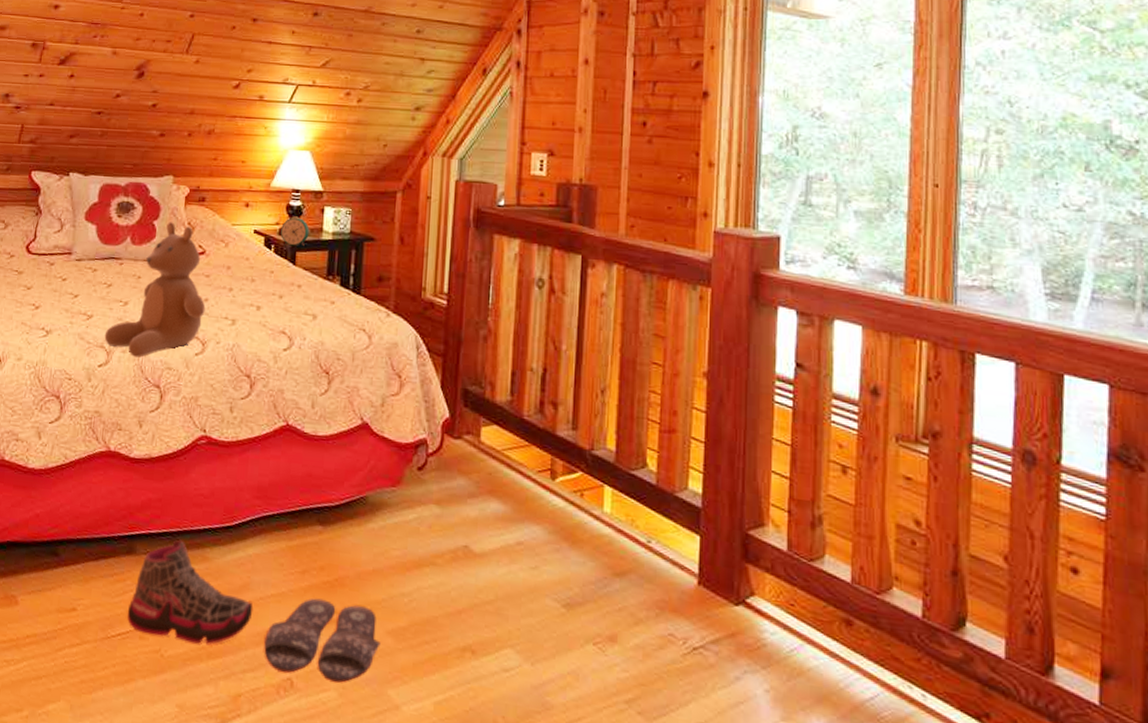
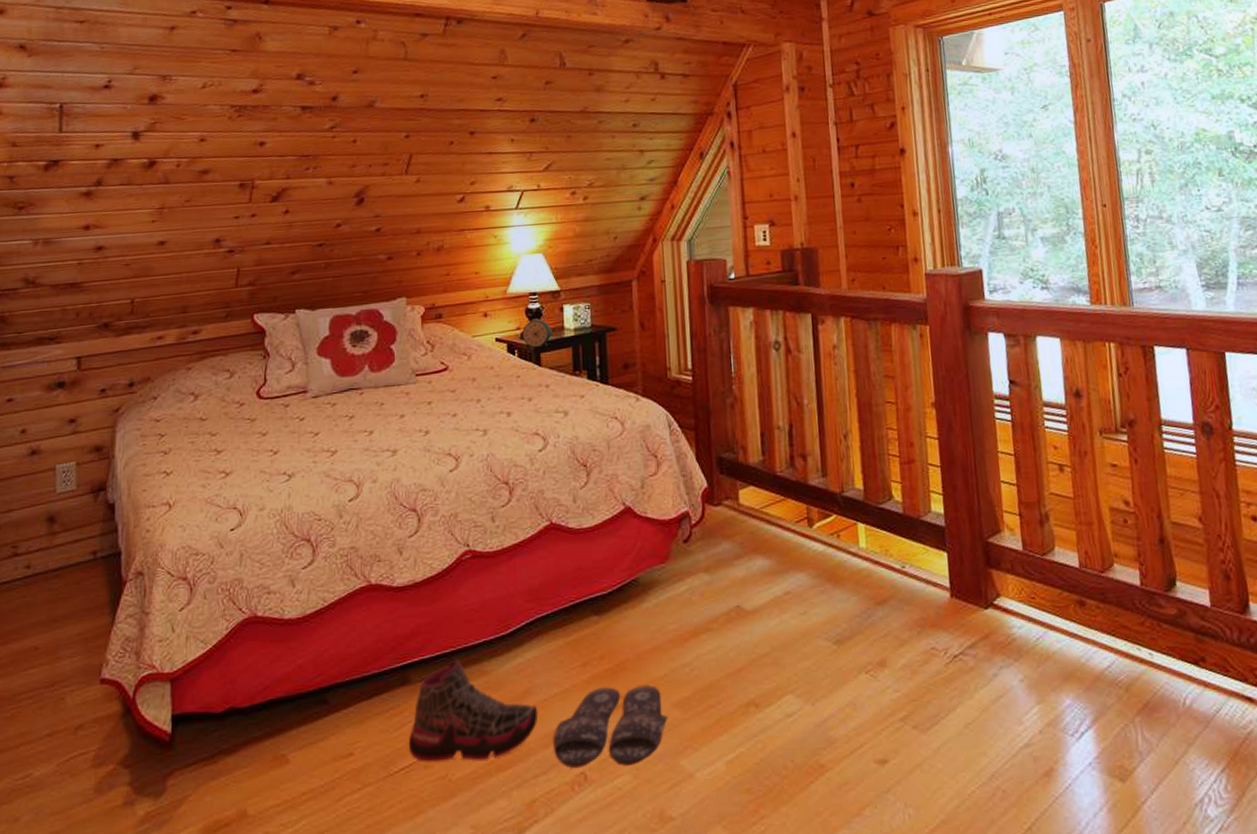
teddy bear: present [104,222,206,358] -> none [352,343,455,485]

